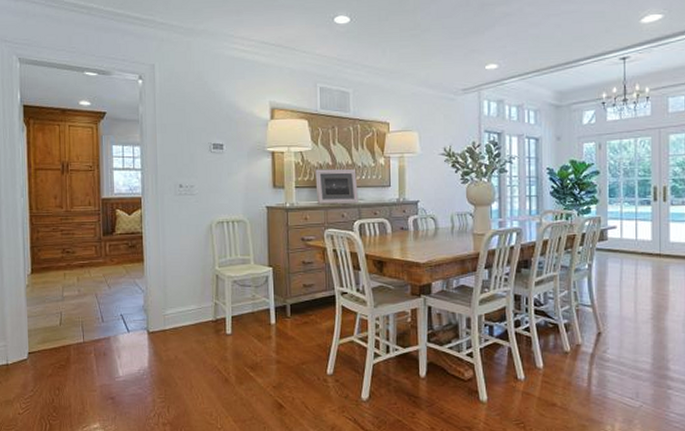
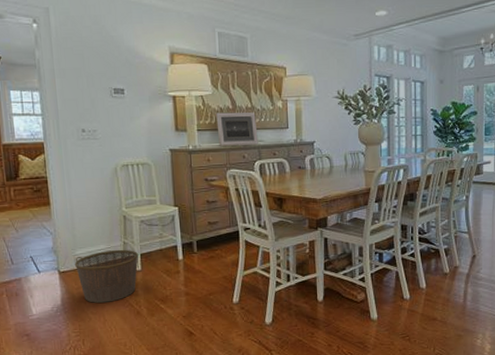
basket: none [164,310,230,367] -> present [74,249,139,303]

